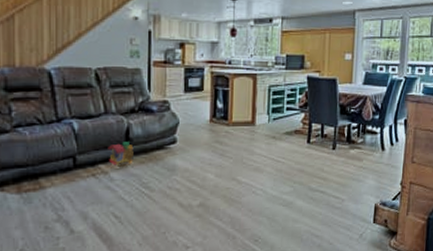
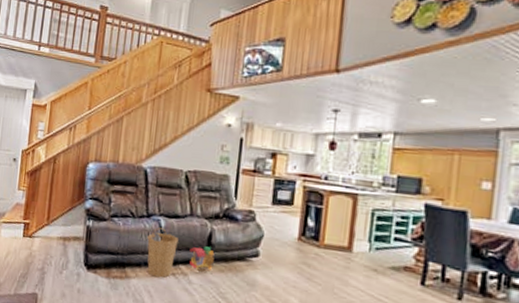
basket: none [60,131,95,182] -> present [147,227,178,278]

